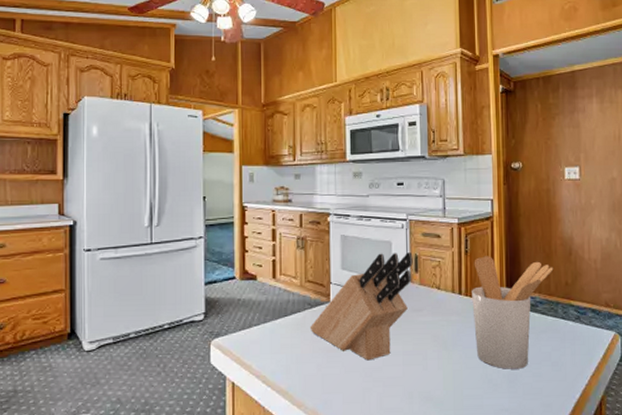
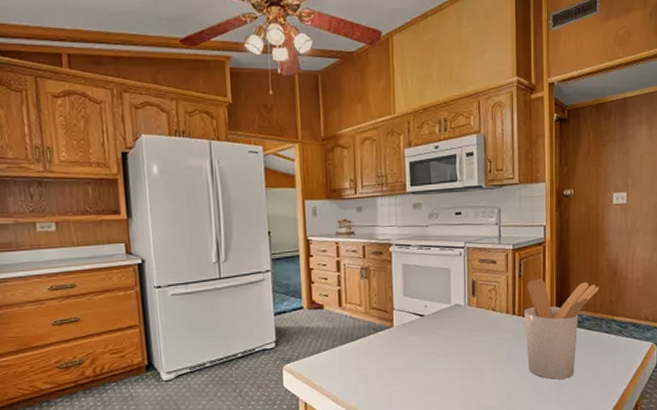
knife block: present [309,252,413,361] -> none [375,278,470,378]

